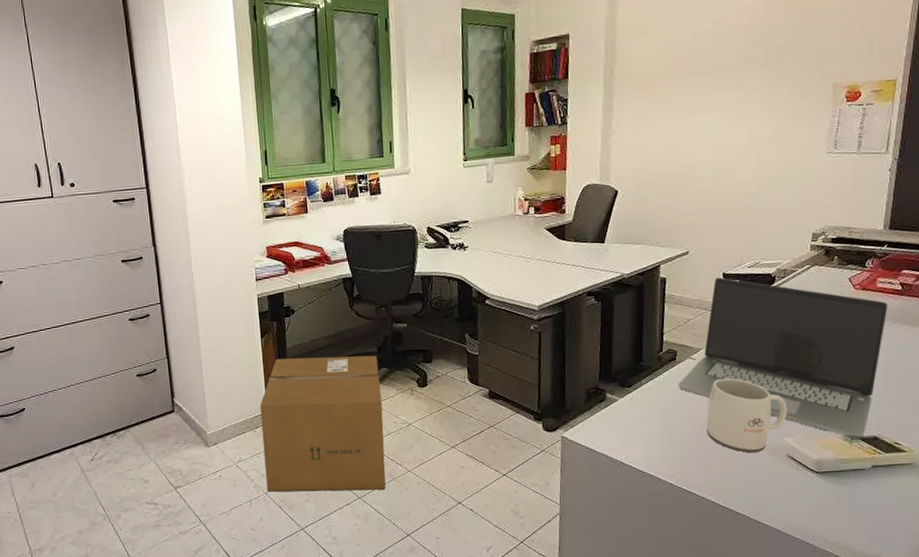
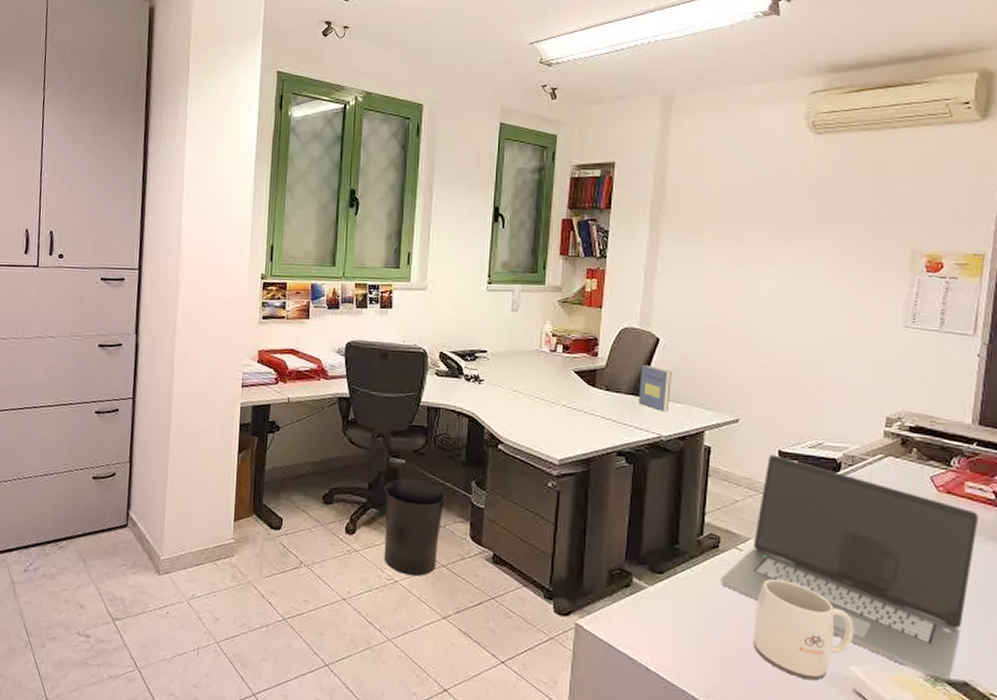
box: present [260,355,386,492] -> none [219,480,368,659]
waste bin: none [391,338,445,418] -> present [384,478,446,576]
book: none [602,215,630,253] -> present [639,365,671,412]

